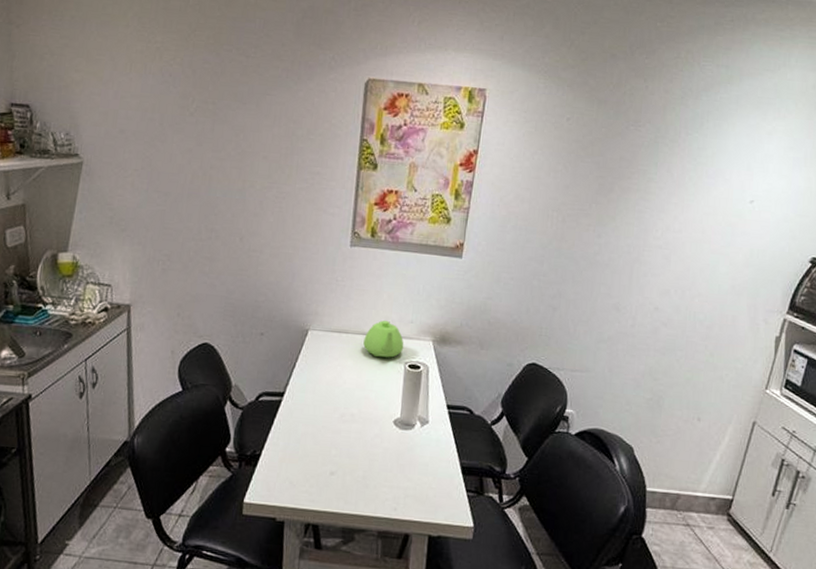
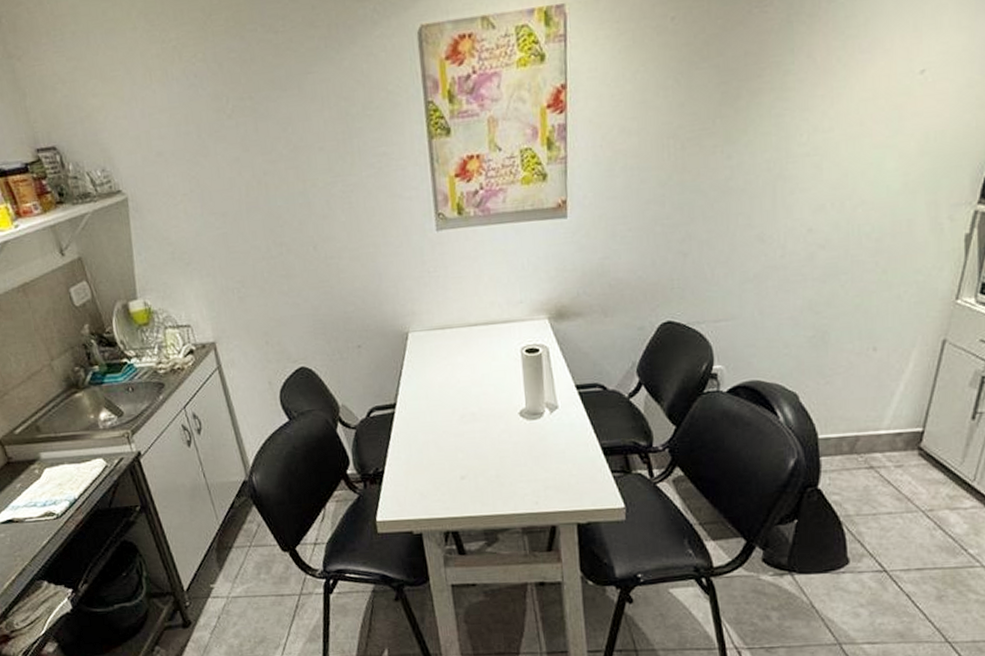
teapot: present [363,320,404,358] -> none [470,305,517,349]

